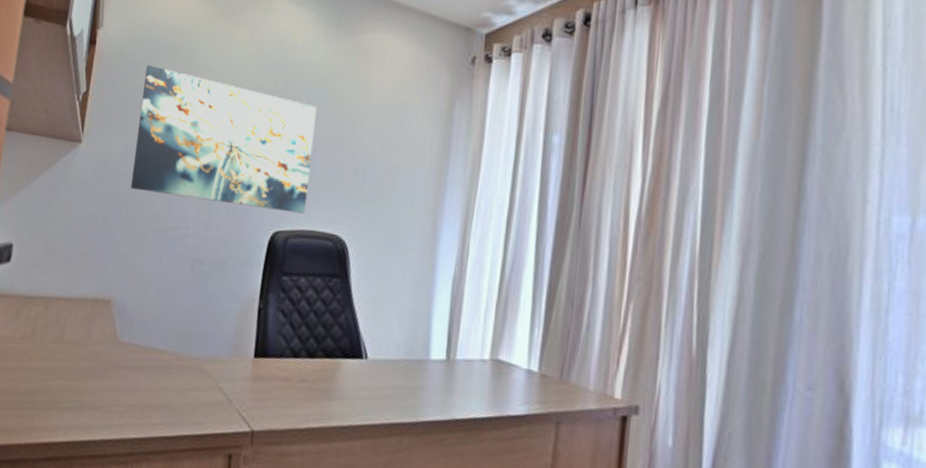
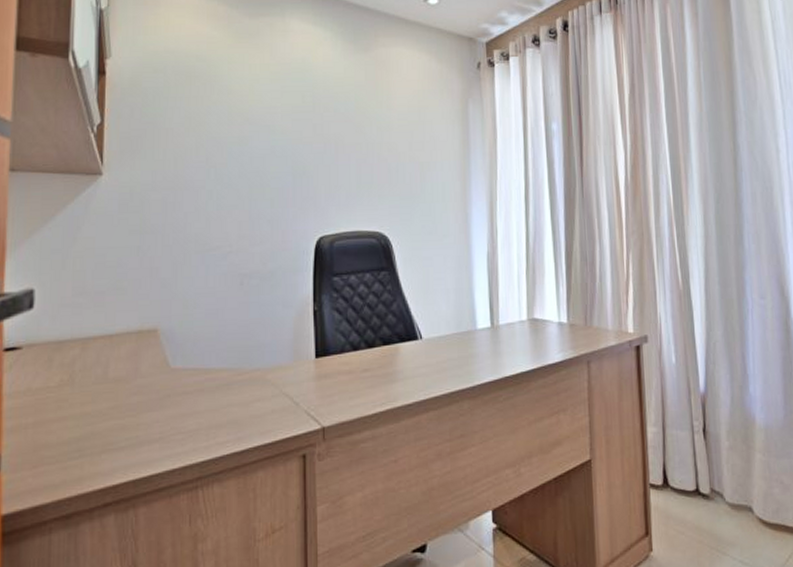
wall art: present [131,65,317,214] -> none [164,91,347,217]

